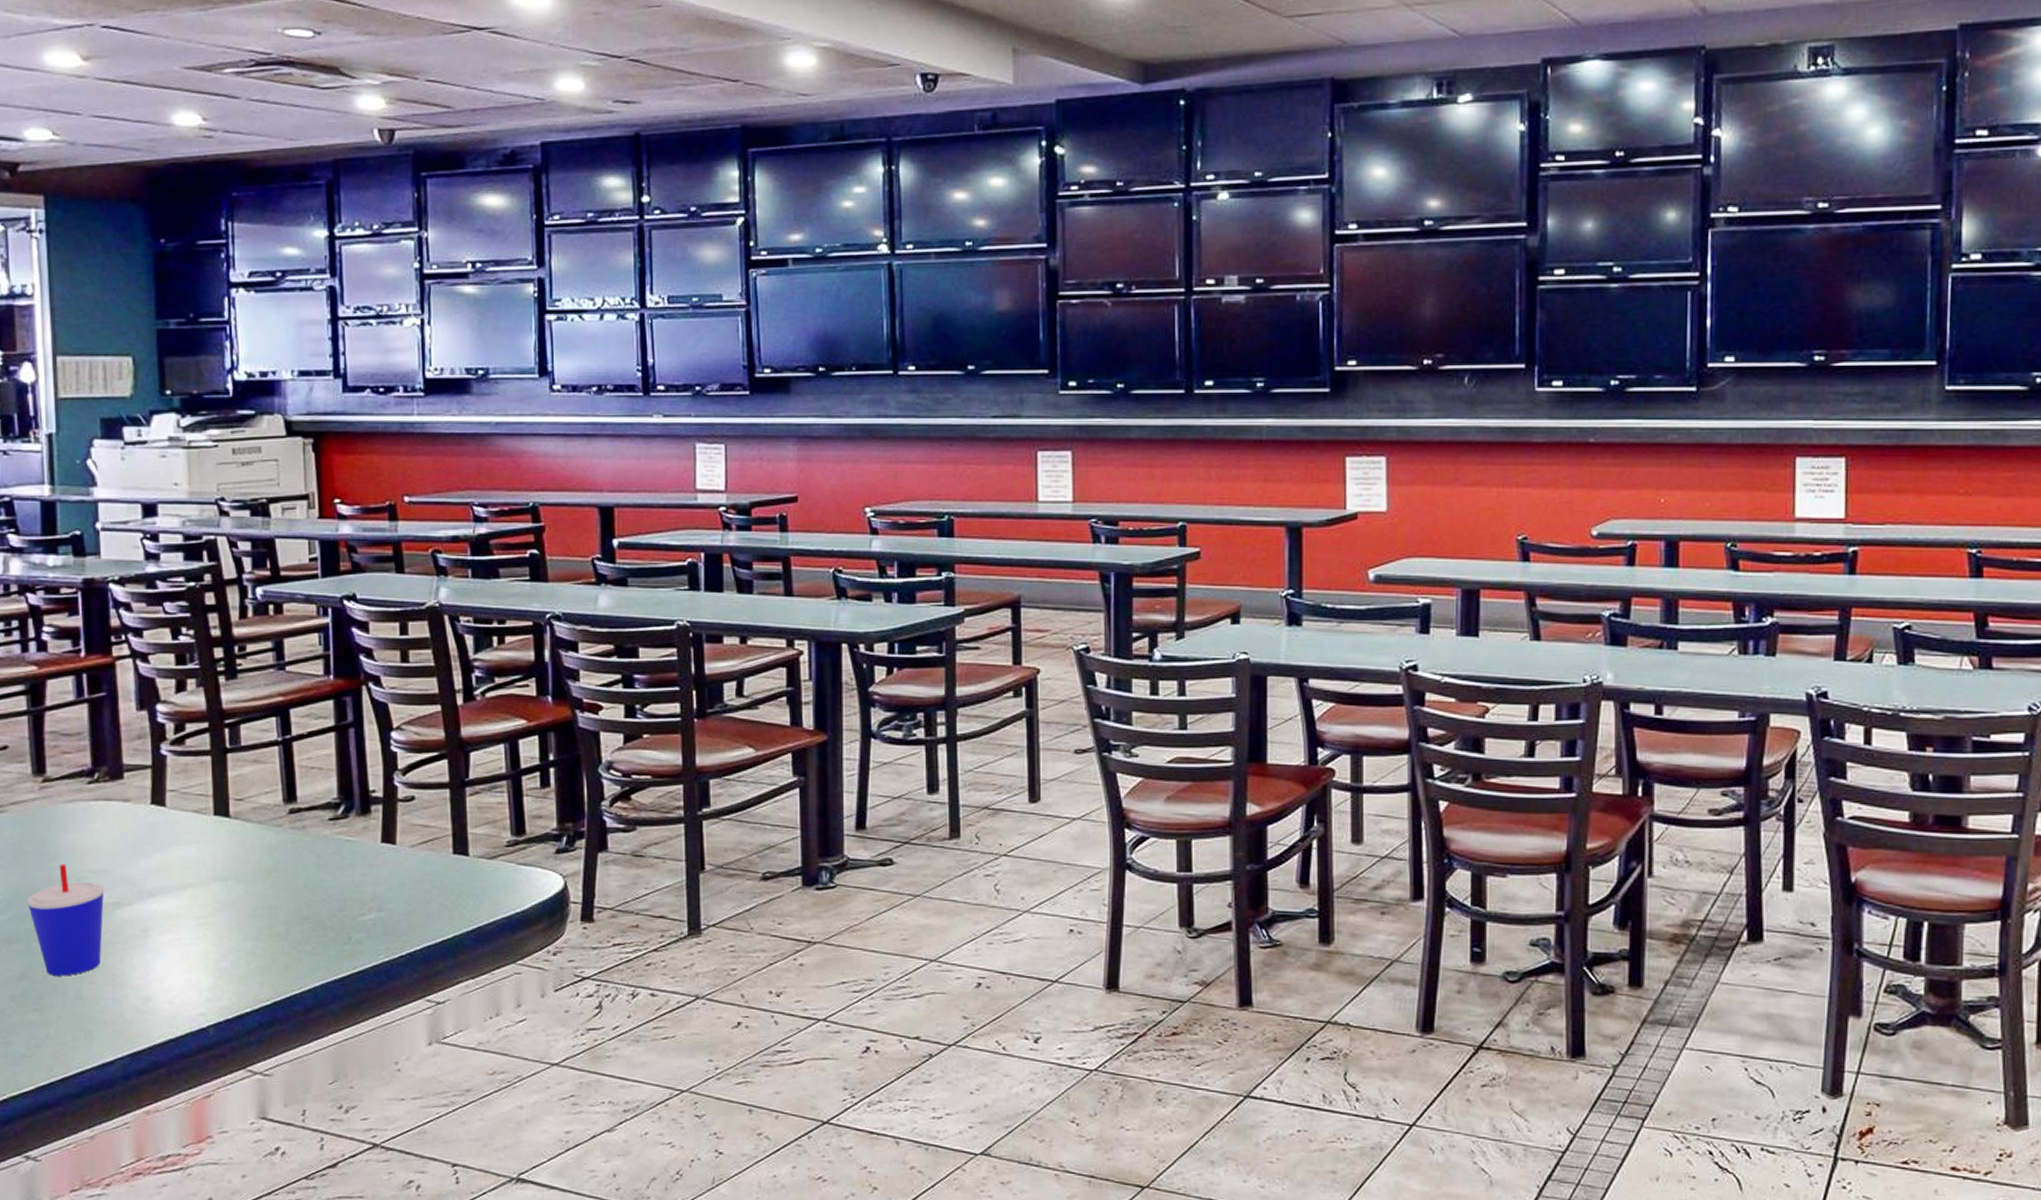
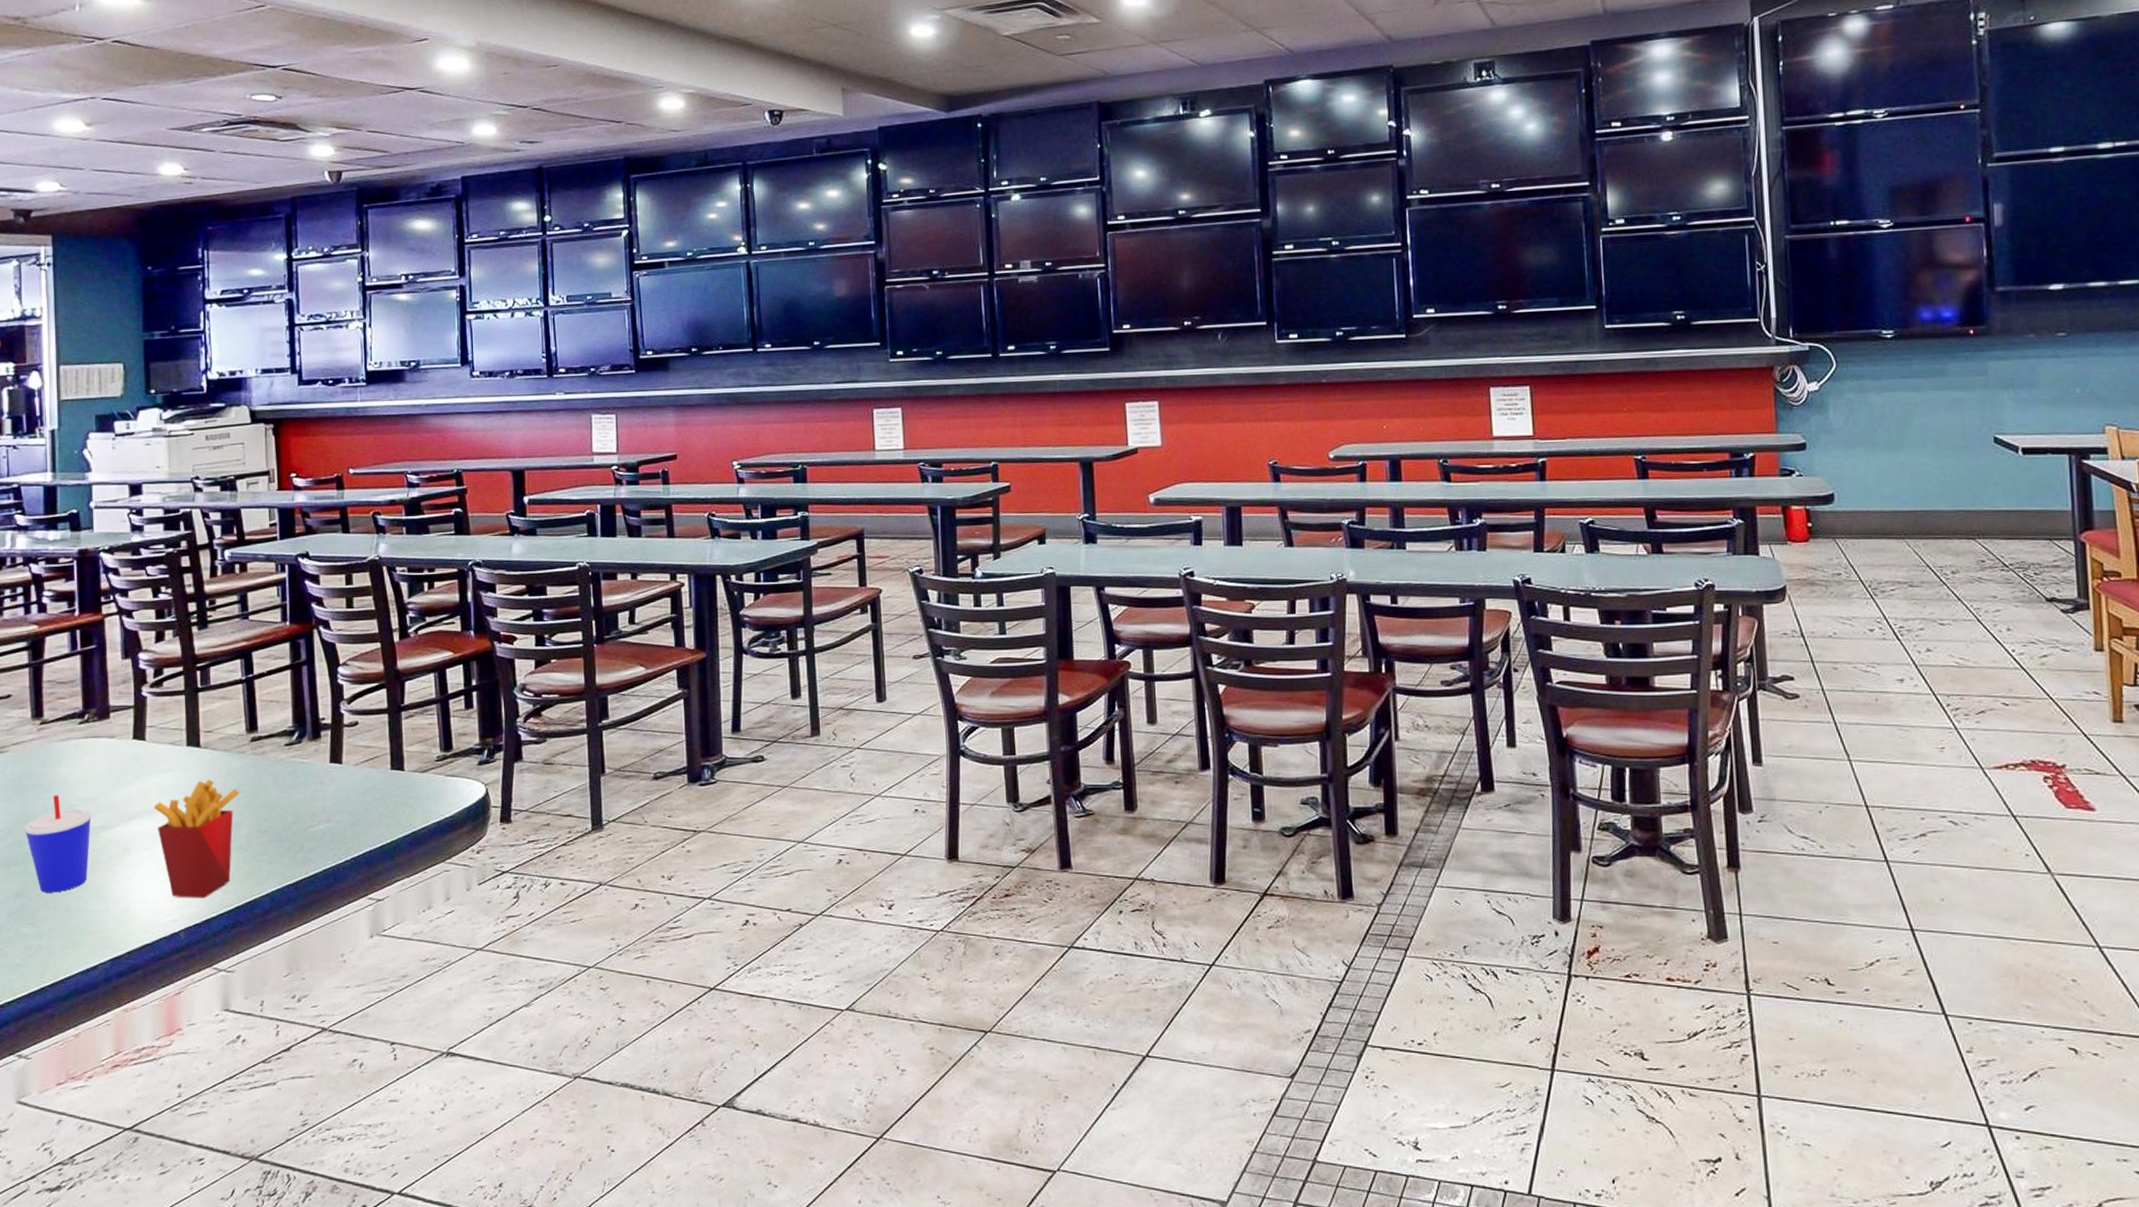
french fries: none [177,854,276,990] -> present [154,779,239,898]

